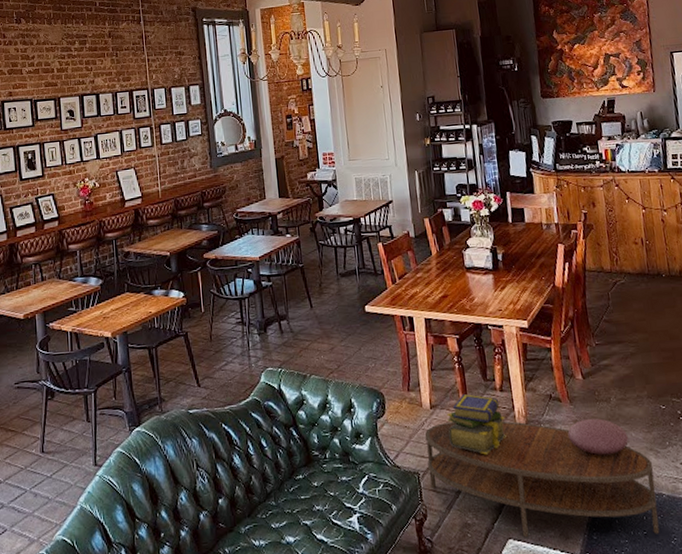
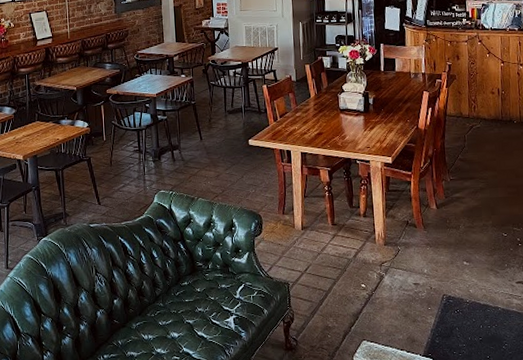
coffee table: present [424,421,660,538] -> none [295,242,493,340]
stack of books: present [446,394,507,455] -> none [315,218,367,270]
decorative bowl: present [567,418,629,456] -> none [420,242,473,274]

